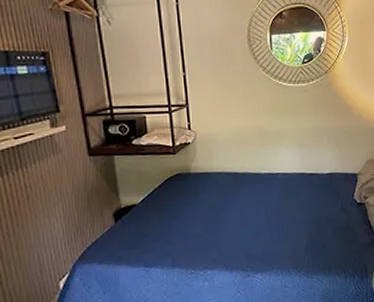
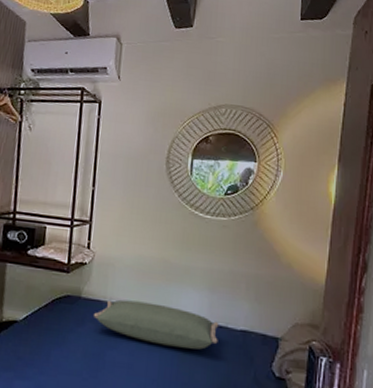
pillow: none [205,165,311,199] -> present [94,299,219,350]

